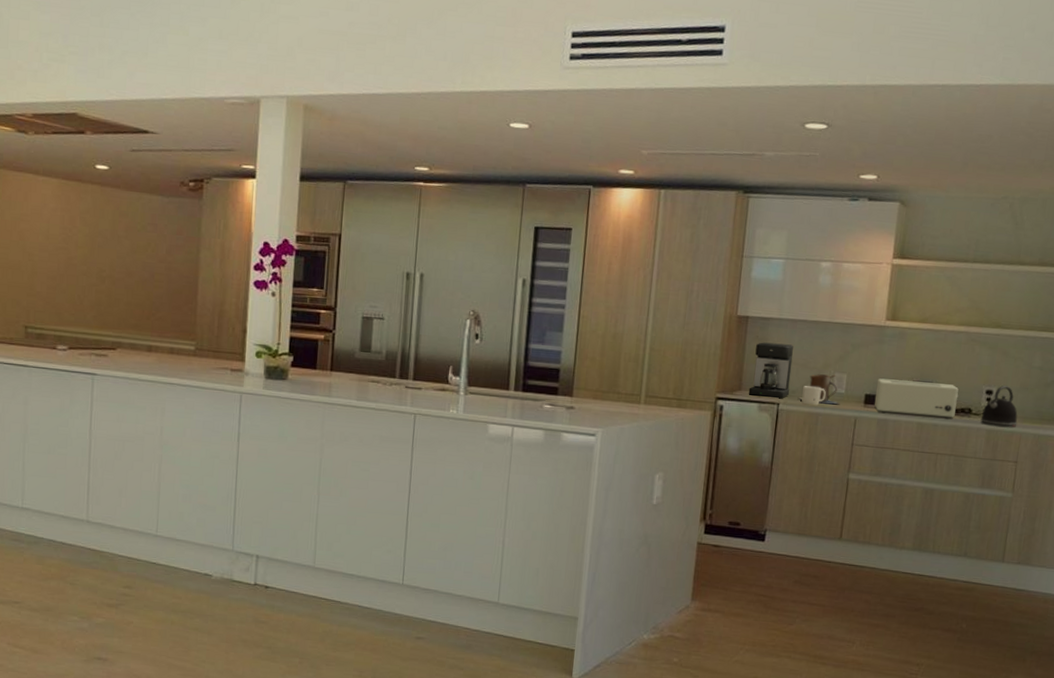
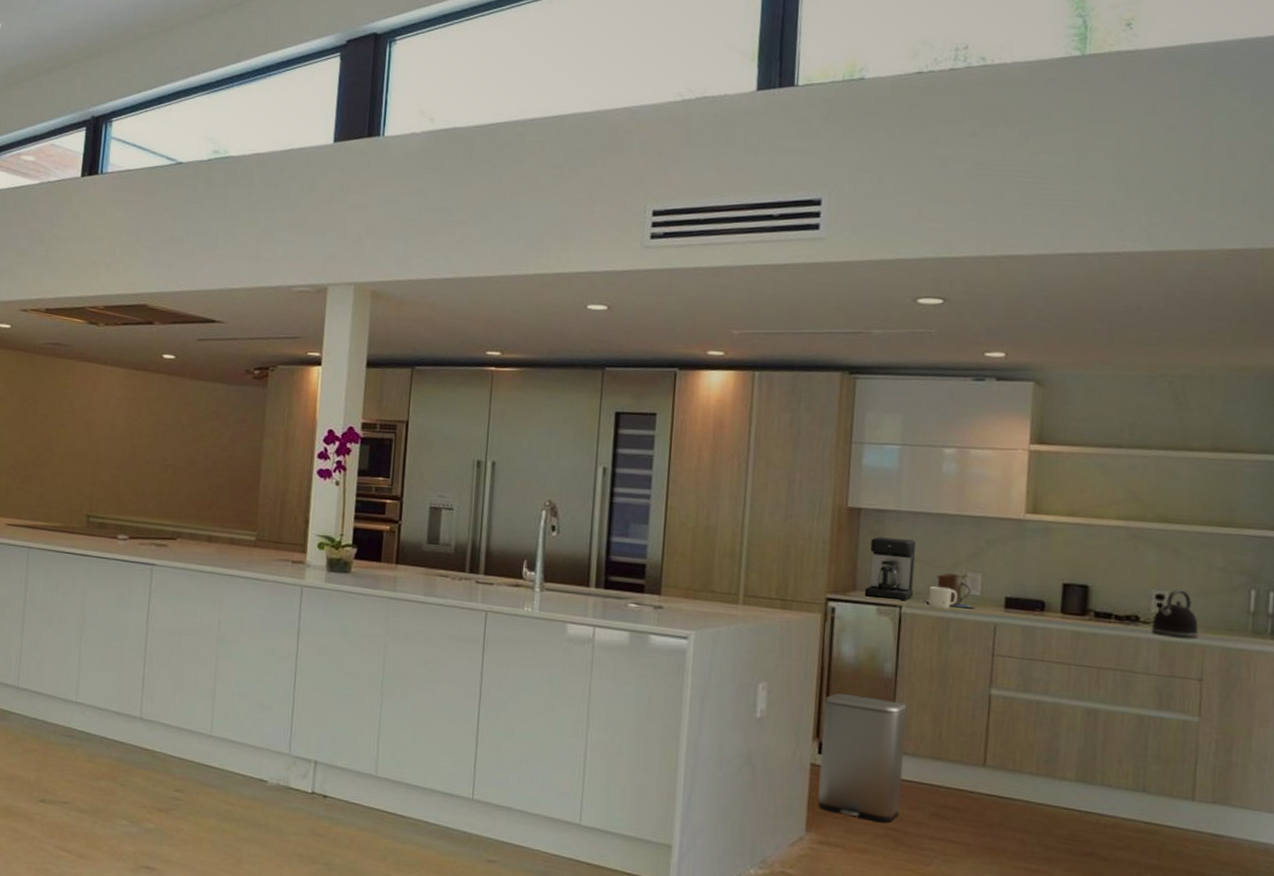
pedal bin: none [702,481,780,591] -> present [817,693,907,823]
toaster: present [874,378,959,420] -> none [1016,579,1122,629]

